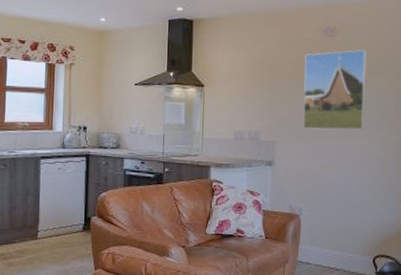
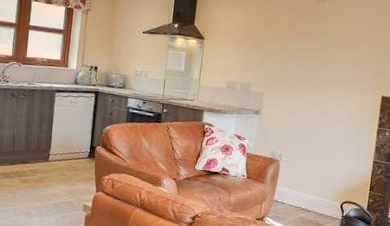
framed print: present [303,50,368,131] -> none [290,15,355,90]

